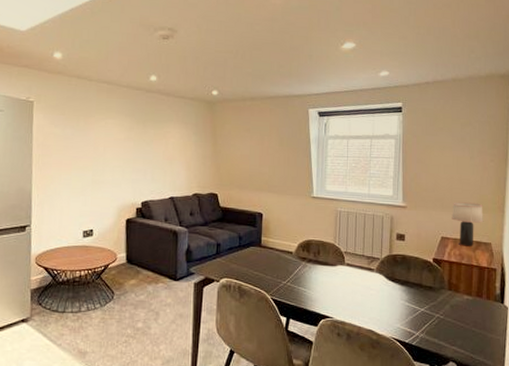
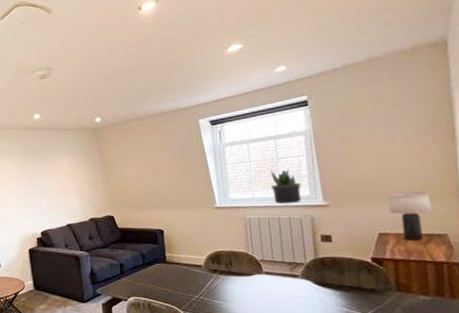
planter: none [362,168,387,202] -> present [270,169,302,205]

